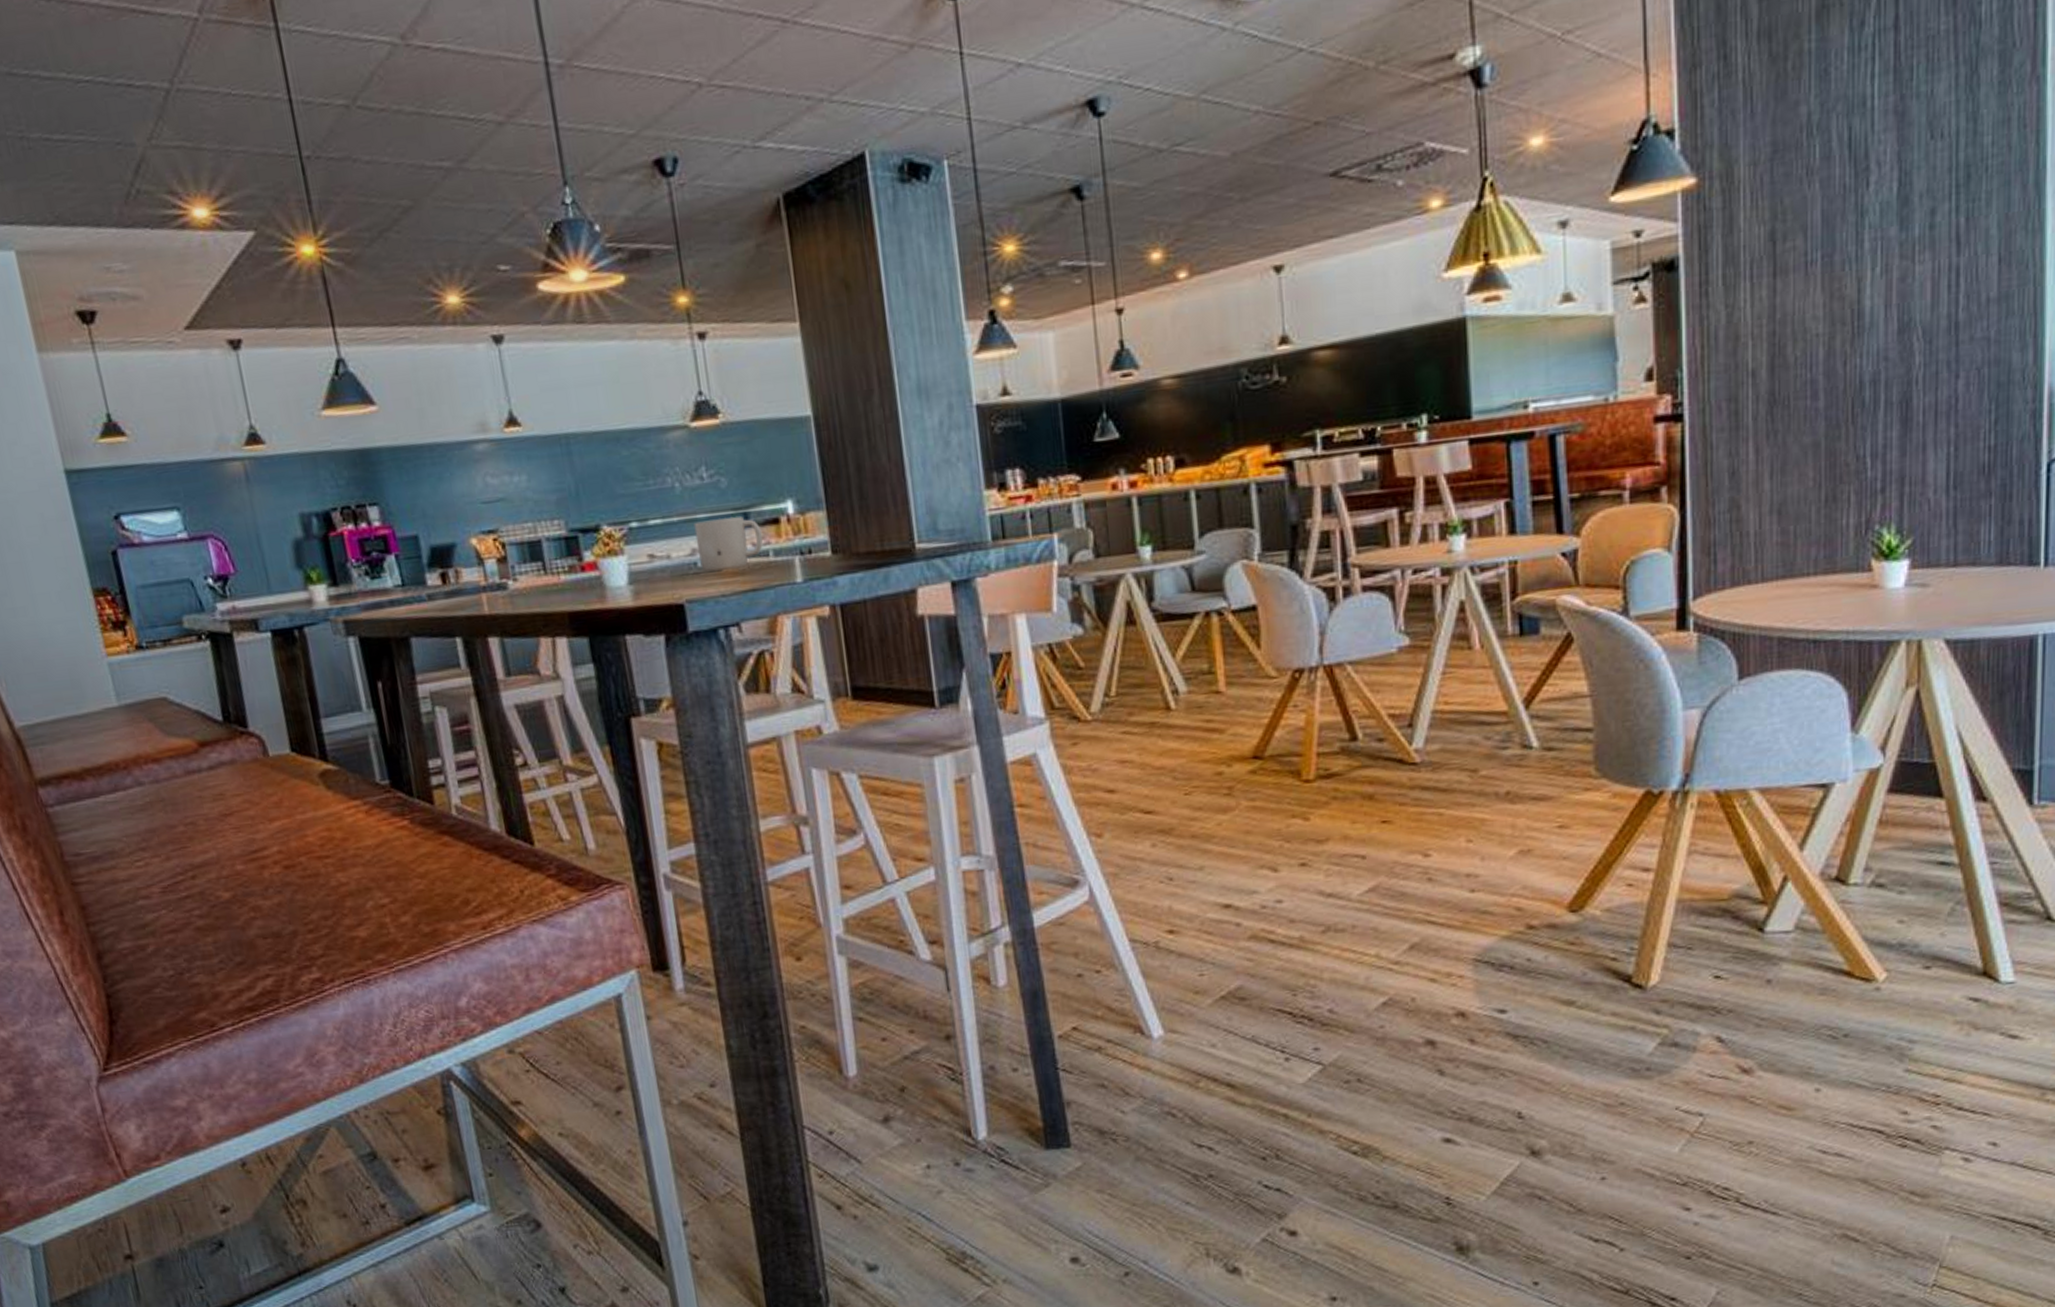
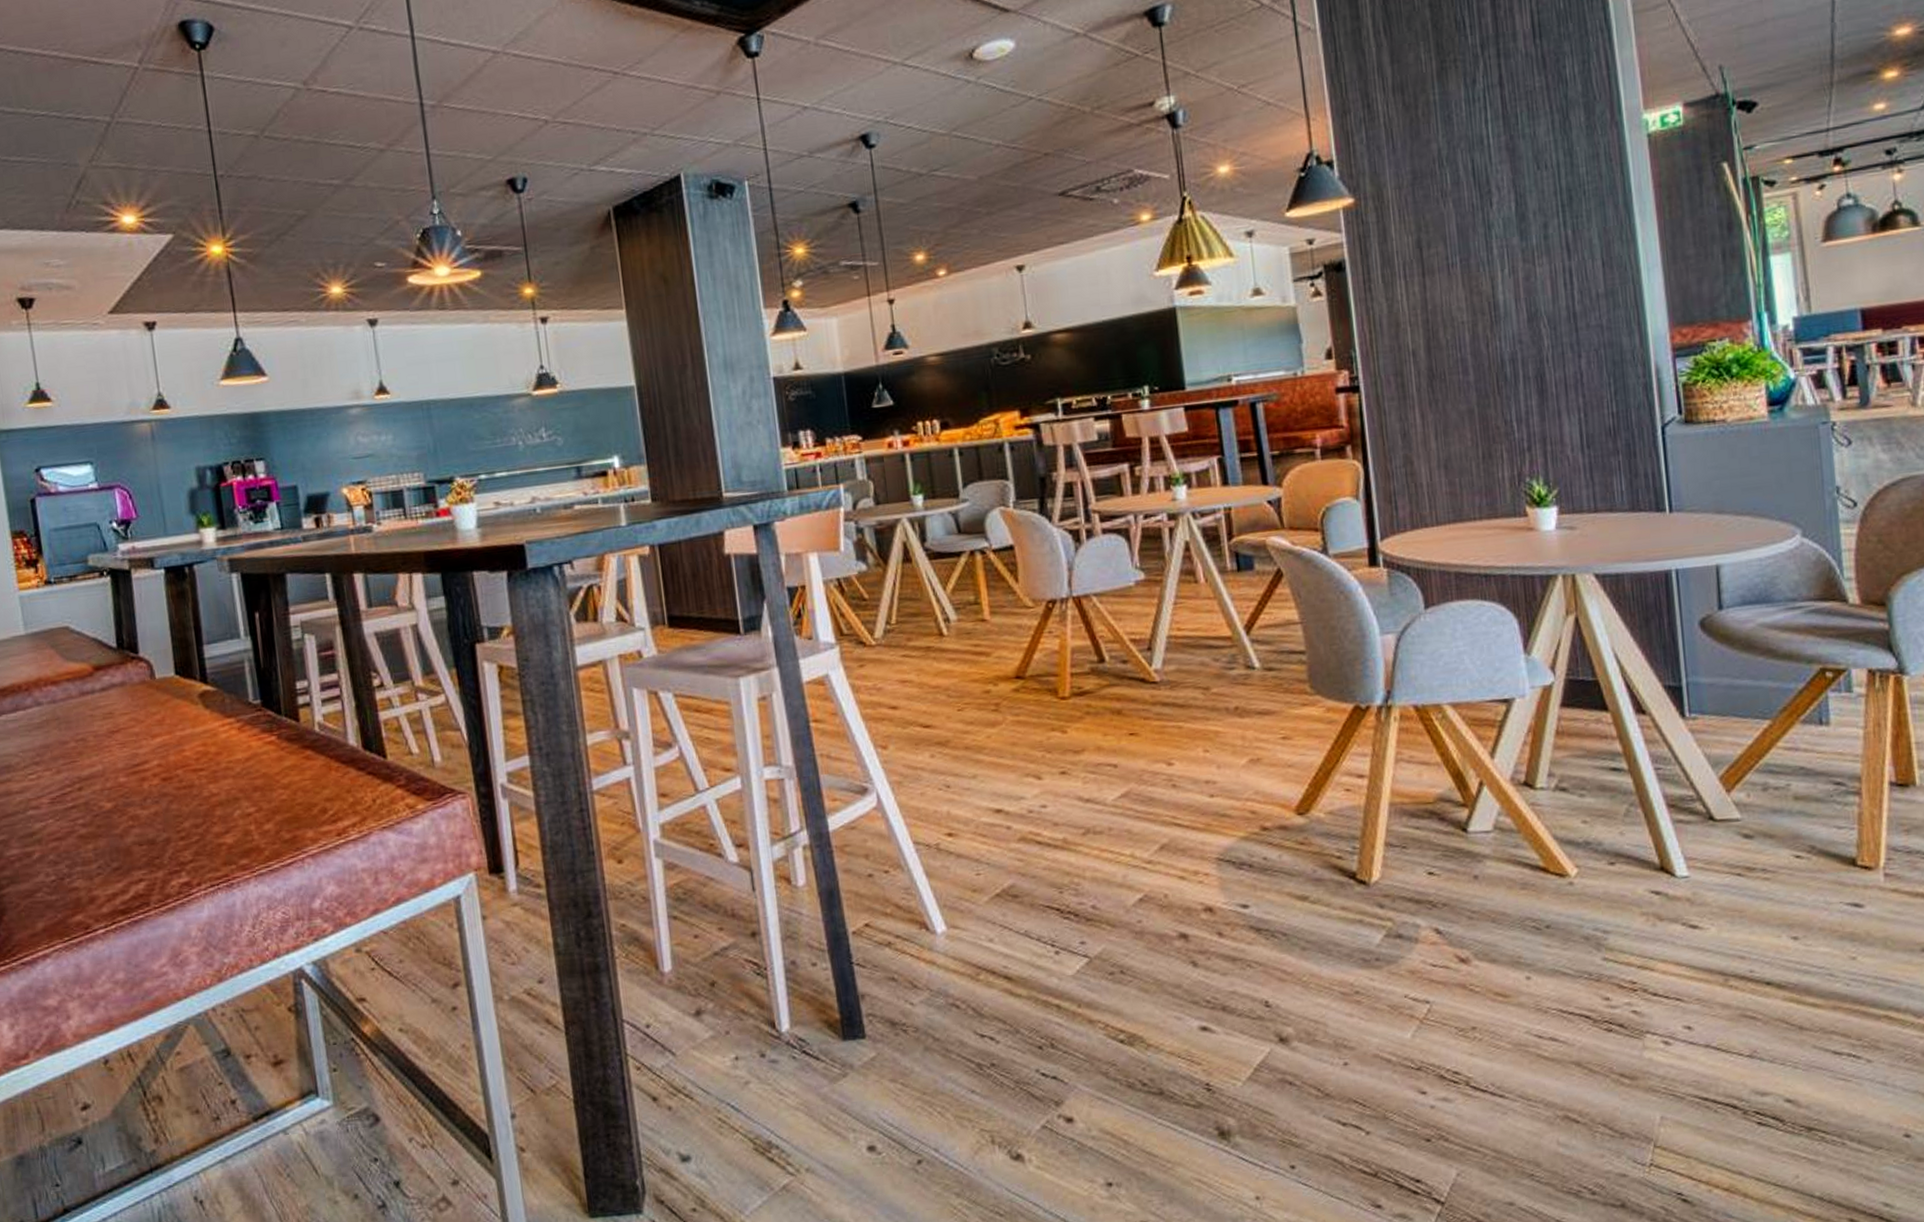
mug: present [694,516,763,572] -> none [534,470,593,517]

